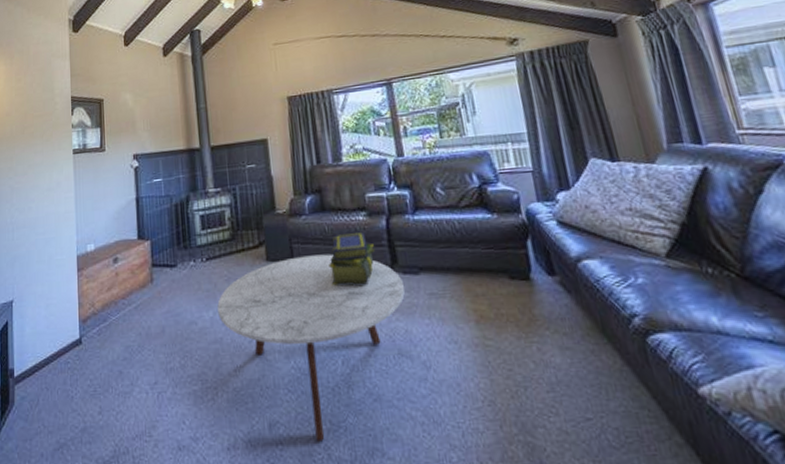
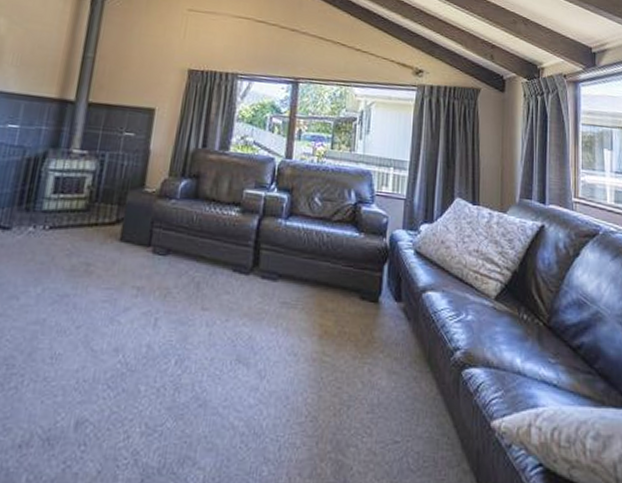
coffee table: present [217,254,405,442] -> none [47,242,259,445]
stack of books: present [329,232,374,287] -> none [185,226,239,285]

